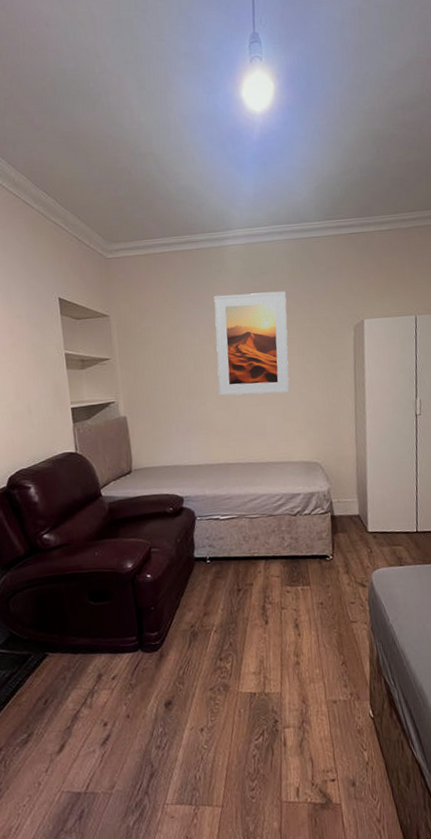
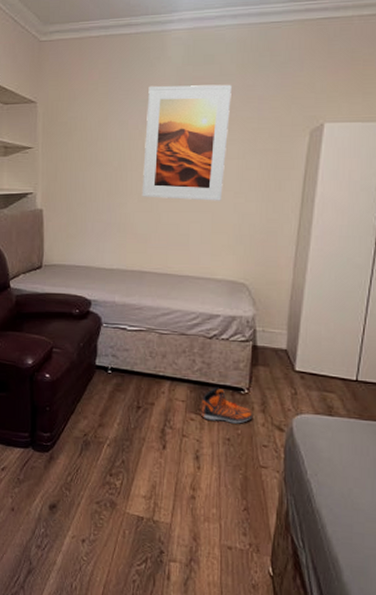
sneaker: none [293,558,339,590] -> present [200,387,253,424]

